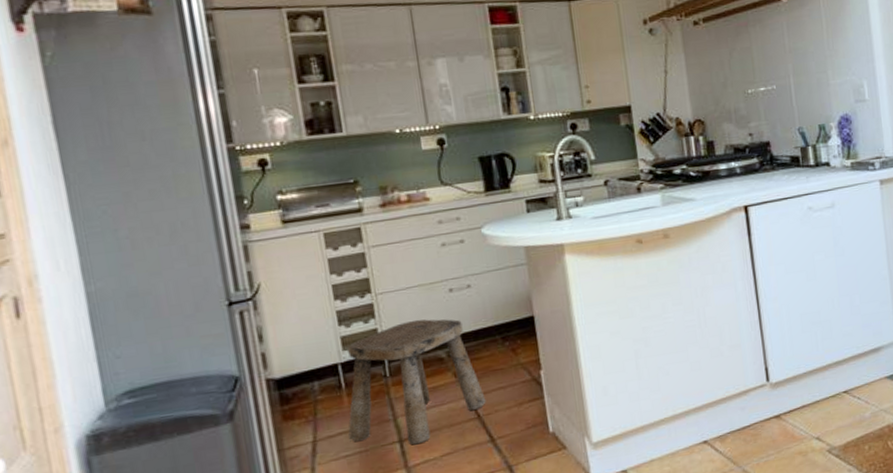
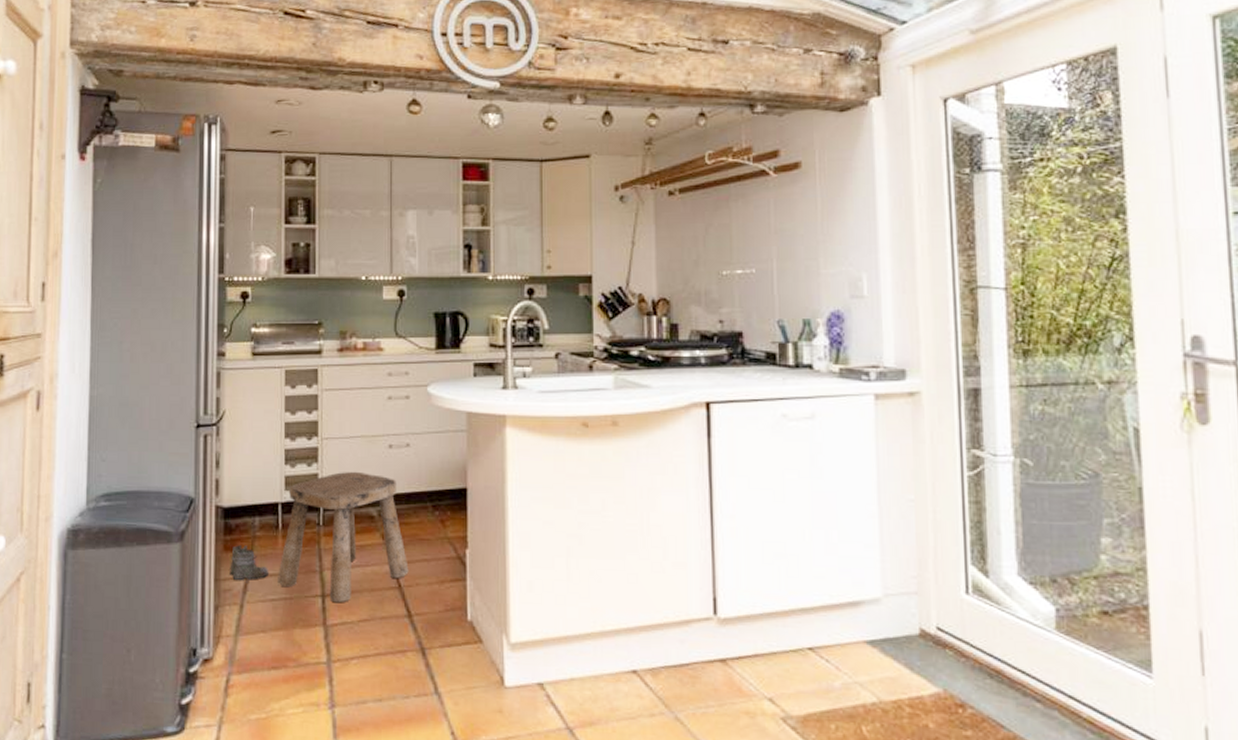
boots: none [292,411,338,447] -> present [230,545,268,583]

